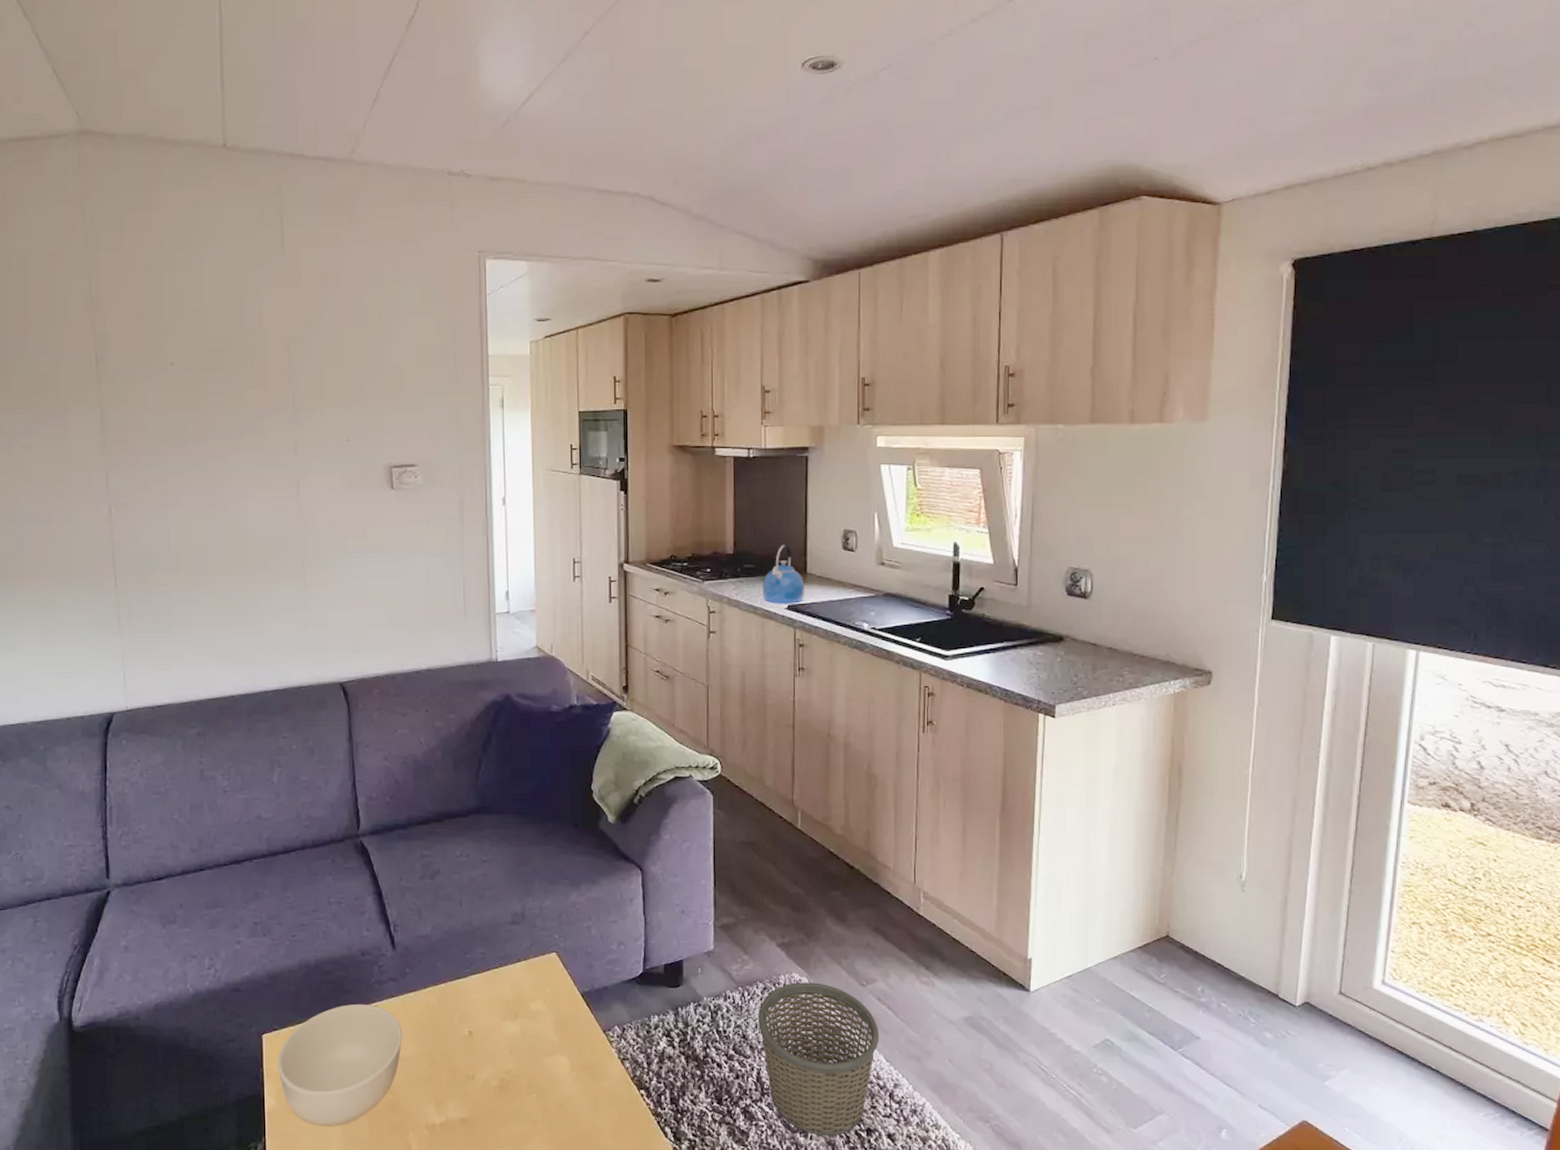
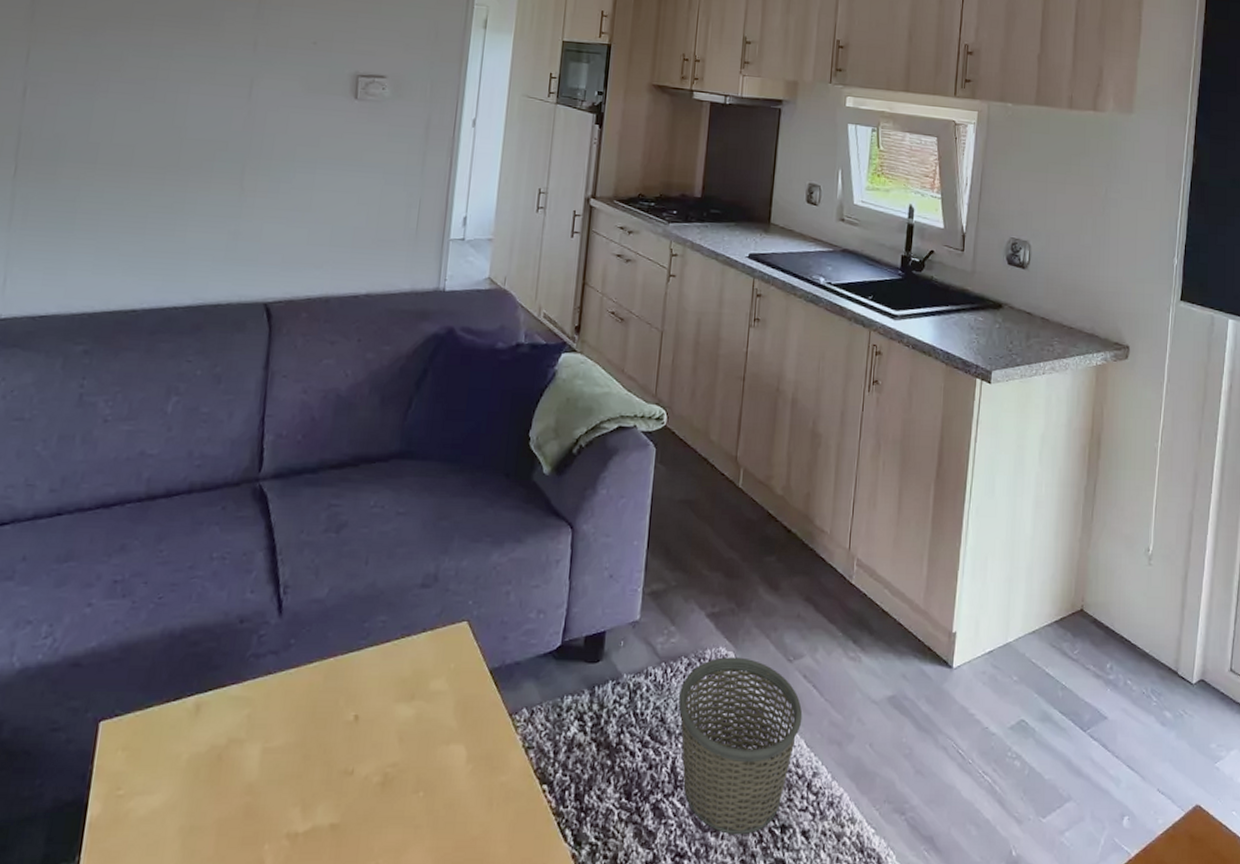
bowl: present [277,1003,403,1127] -> none [112,682,276,840]
kettle: present [762,544,805,604] -> none [725,192,768,253]

